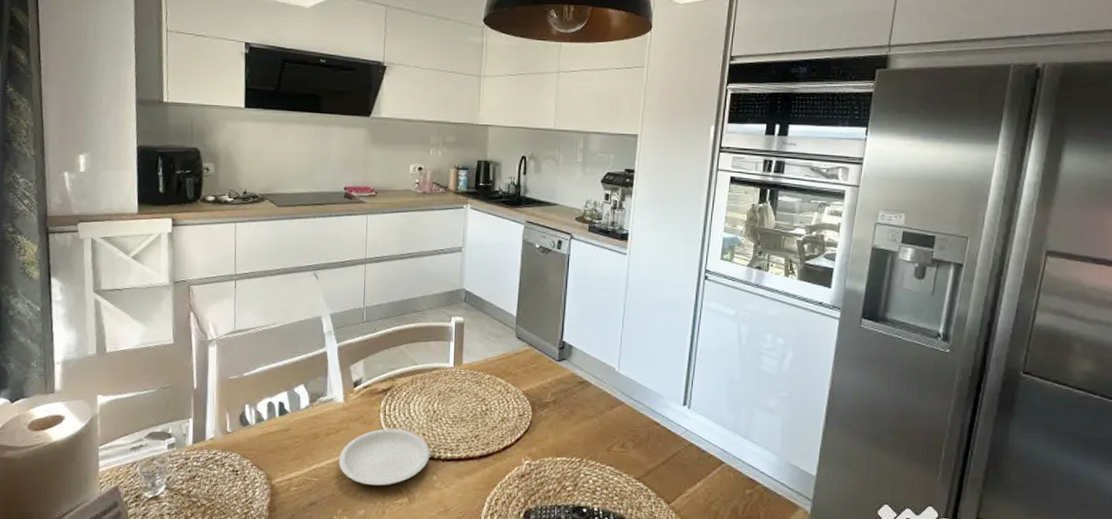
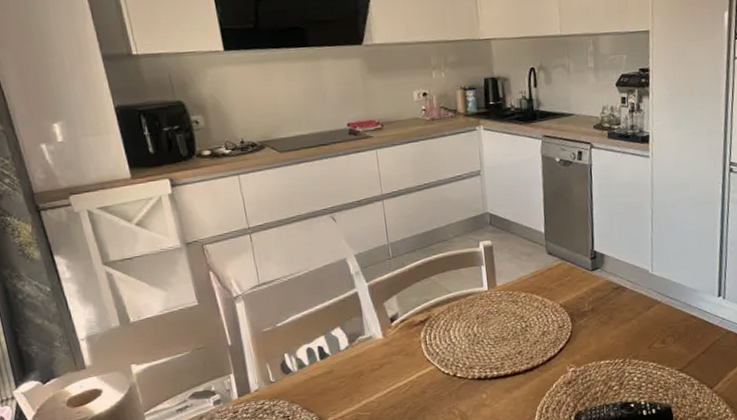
plate: present [339,428,430,486] -> none [387,356,476,412]

